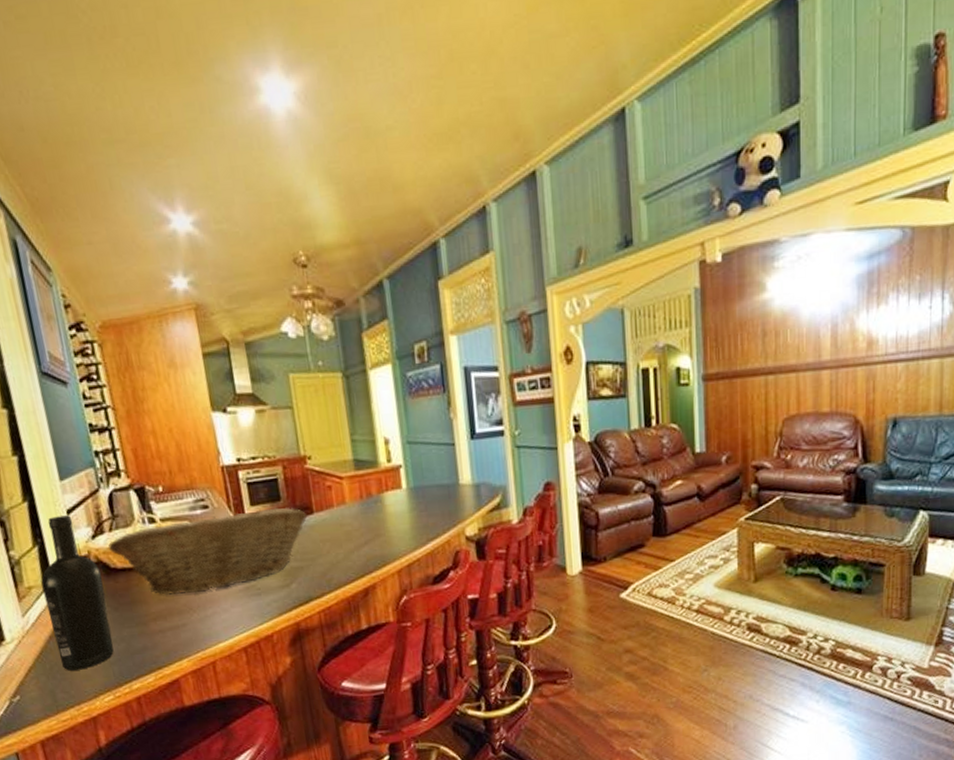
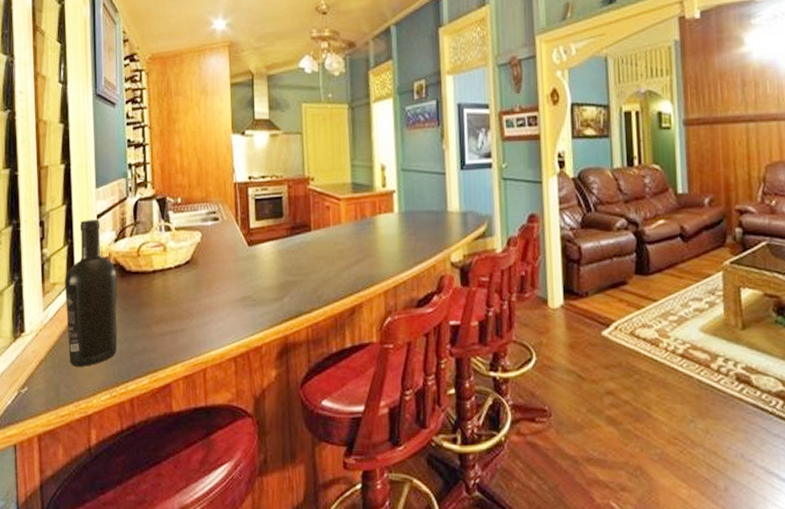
fruit basket: present [108,507,307,596] -> none [127,223,305,301]

